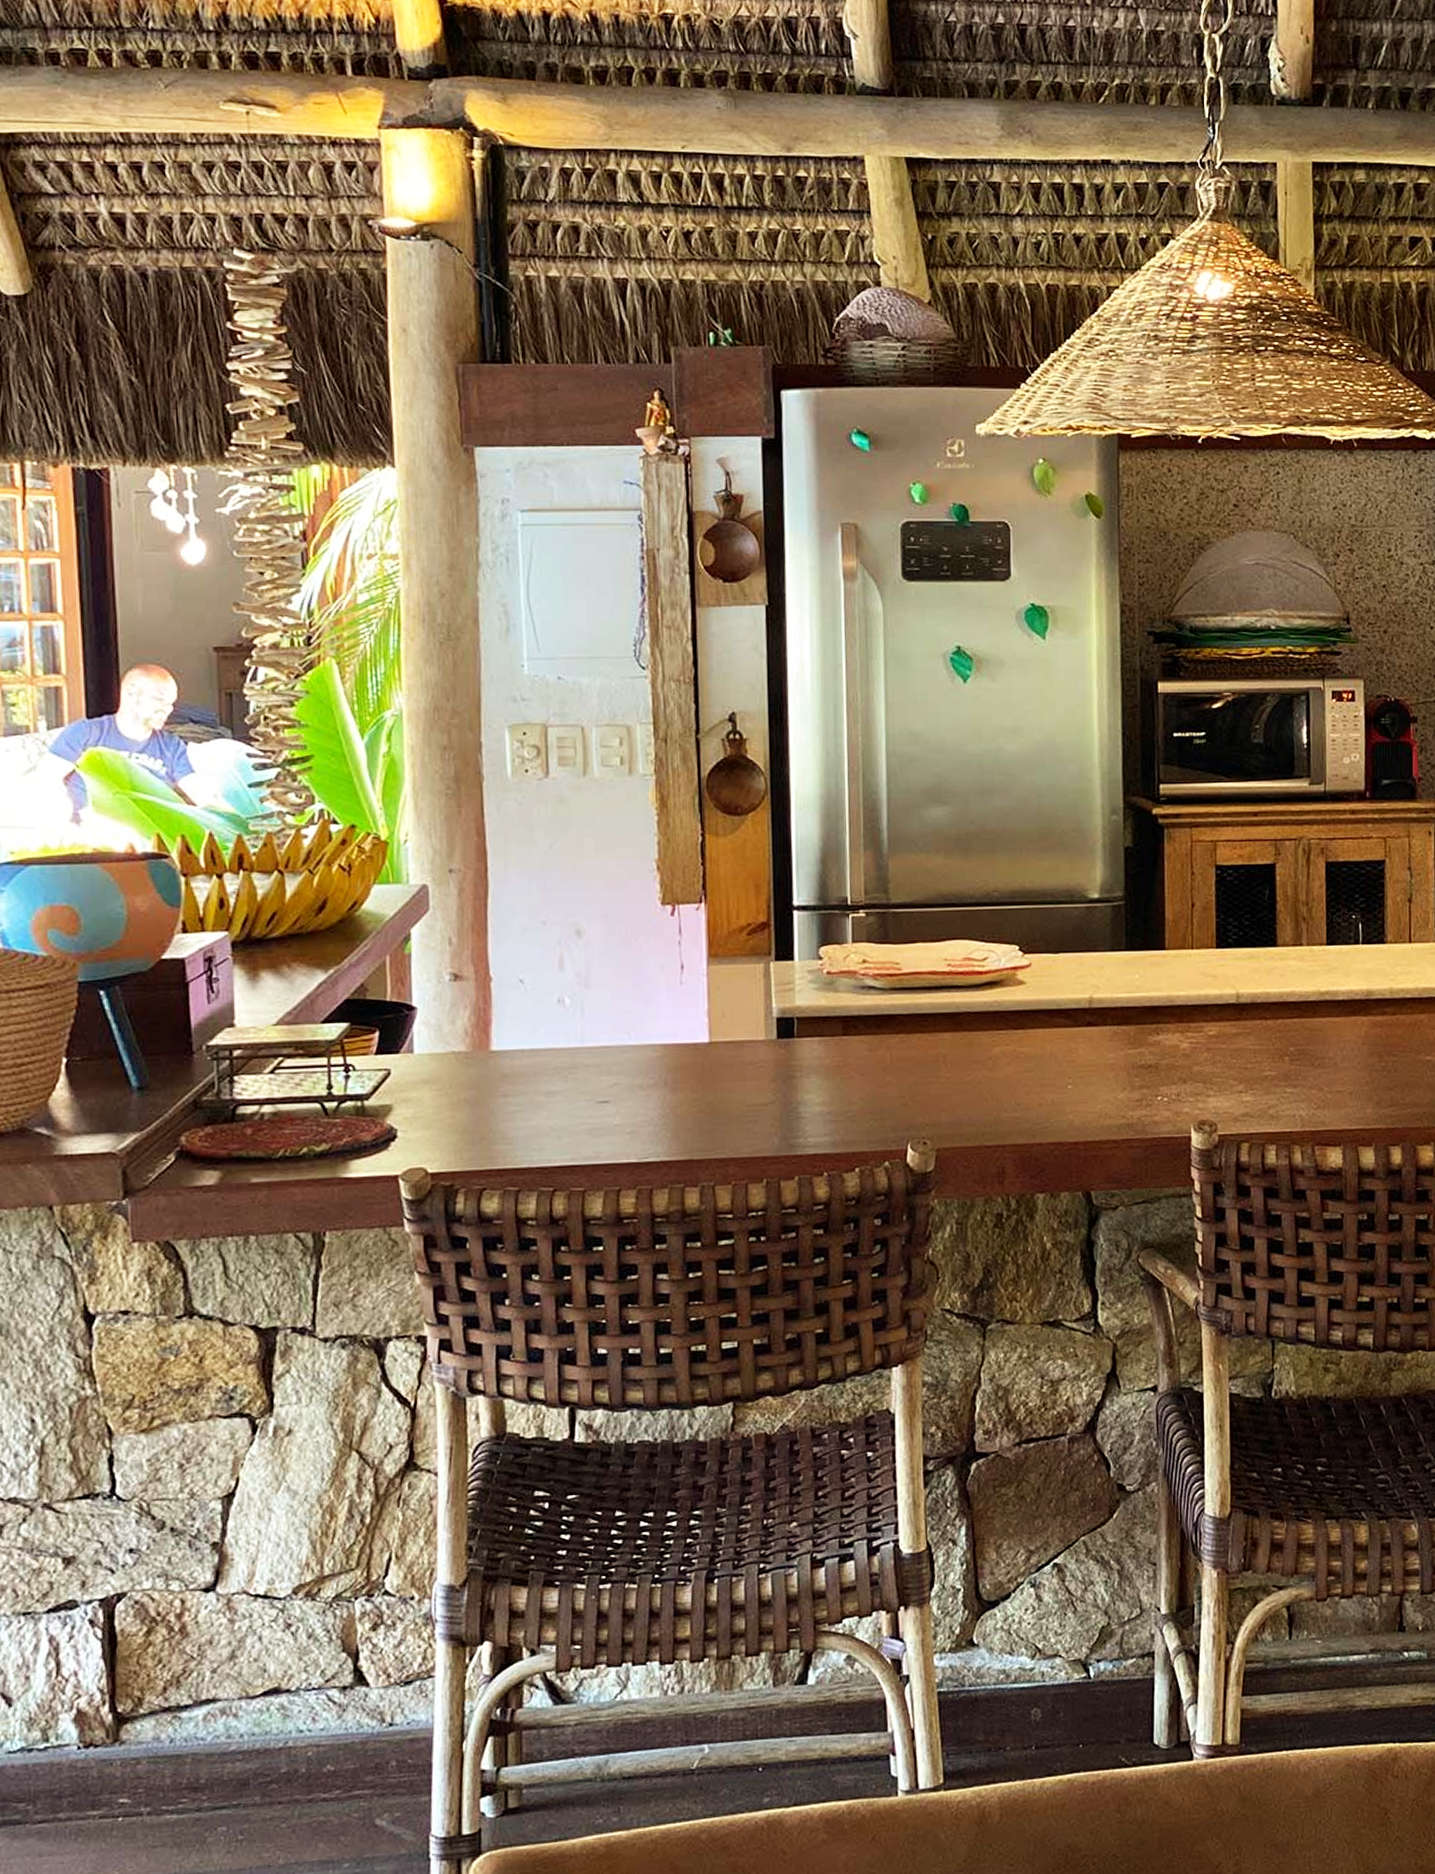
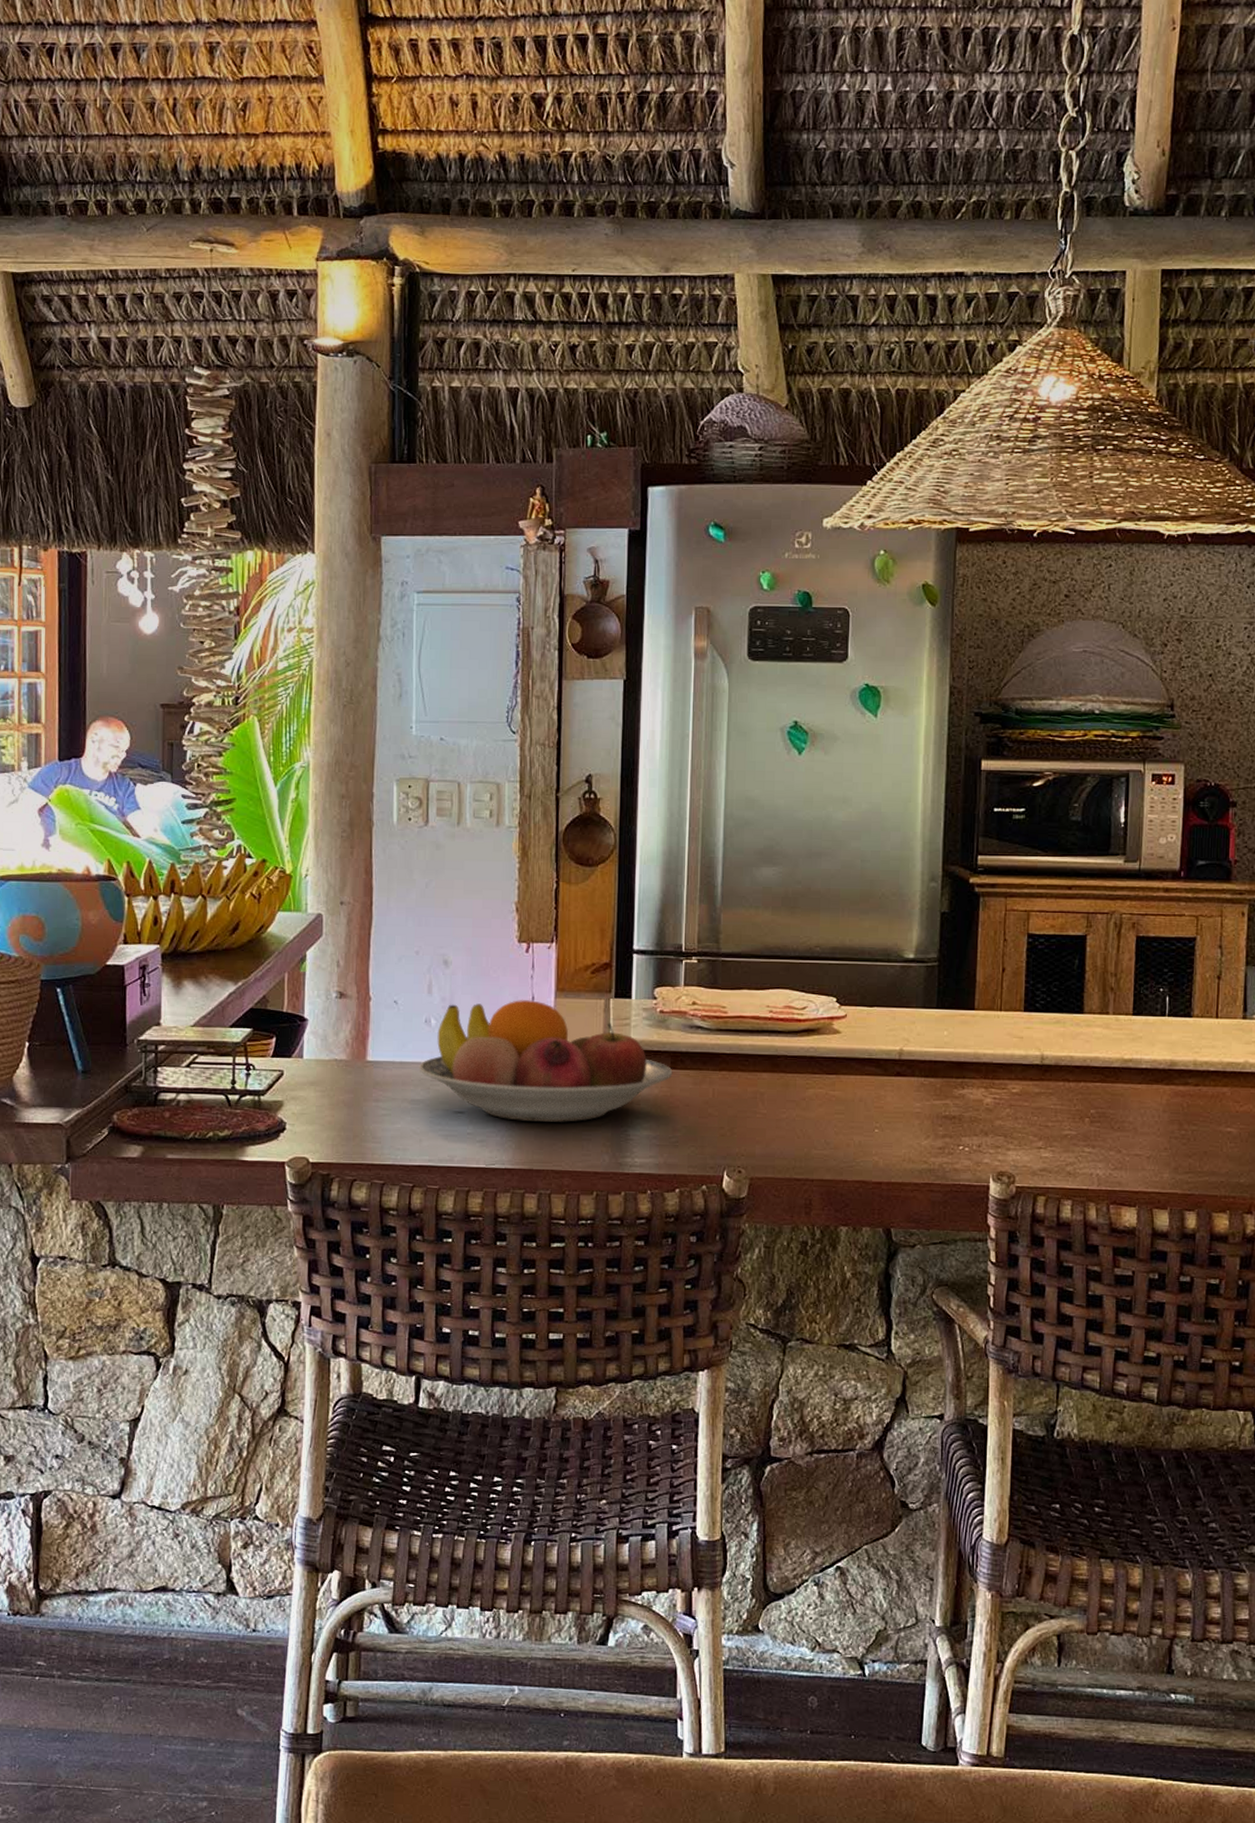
fruit bowl: none [553,969,845,1107] -> present [419,1000,673,1122]

